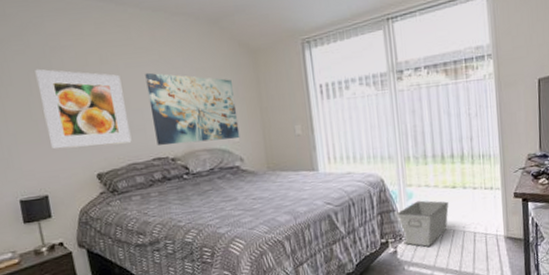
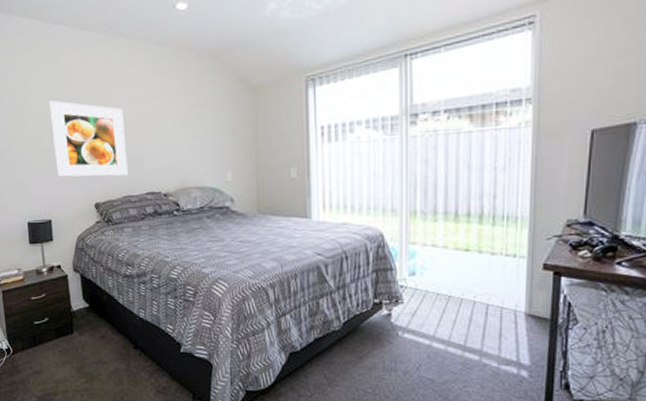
wall art: present [145,72,240,145] -> none [146,107,233,180]
storage bin: present [397,200,449,247] -> none [395,261,458,313]

